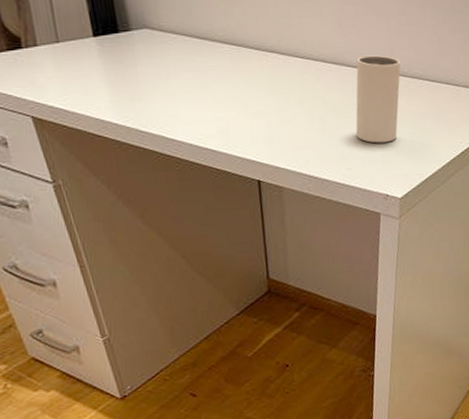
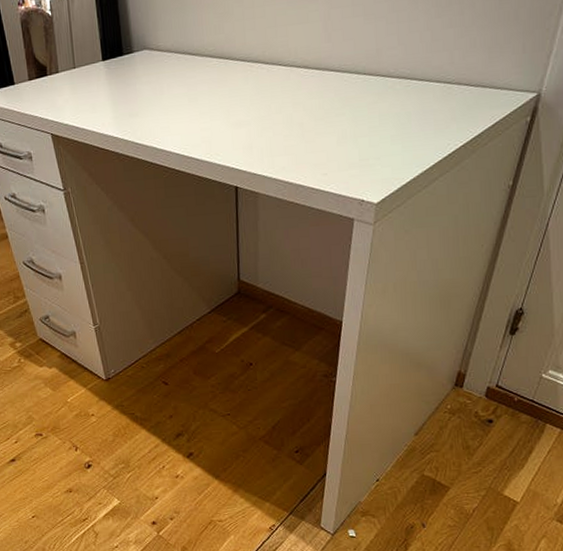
mug: present [355,55,401,143] -> none [334,57,387,148]

